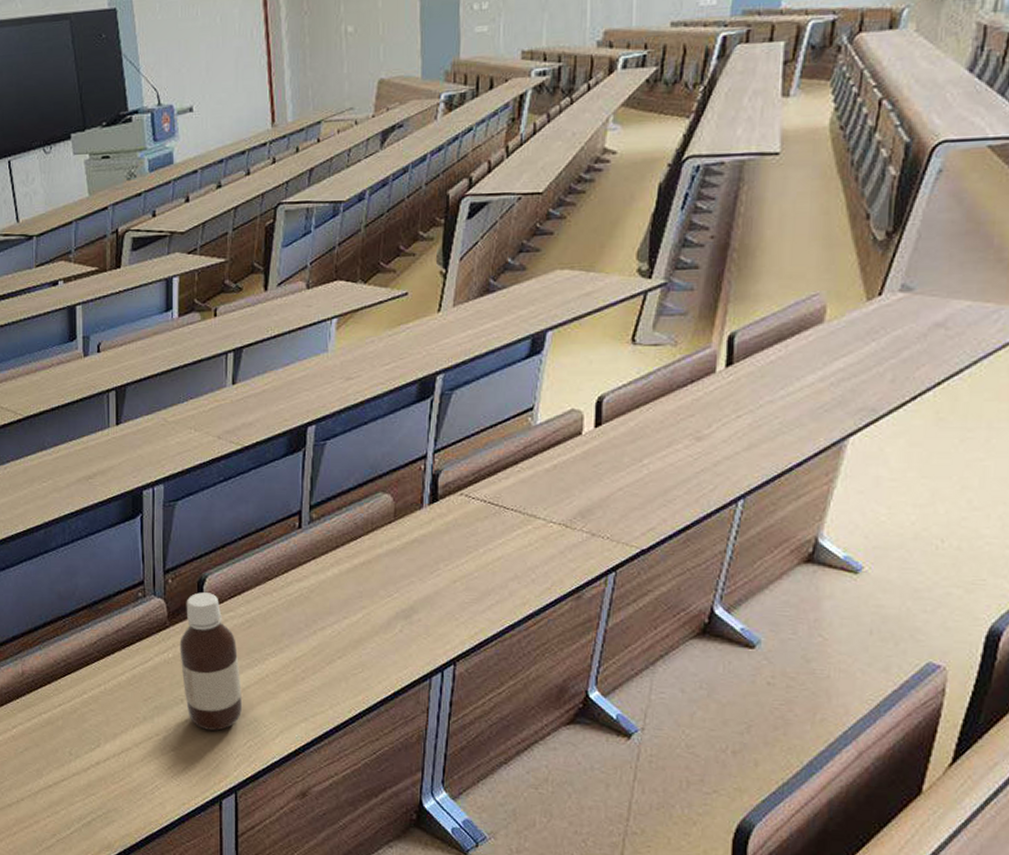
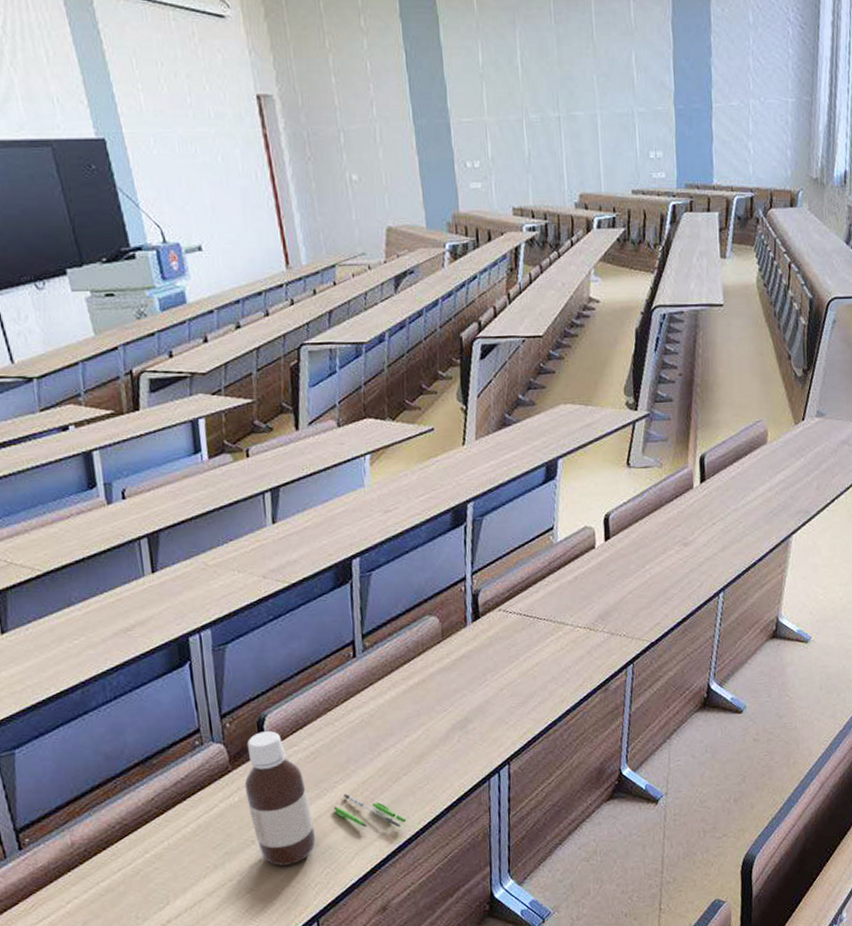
pen: none [263,667,337,713] -> present [333,793,407,828]

